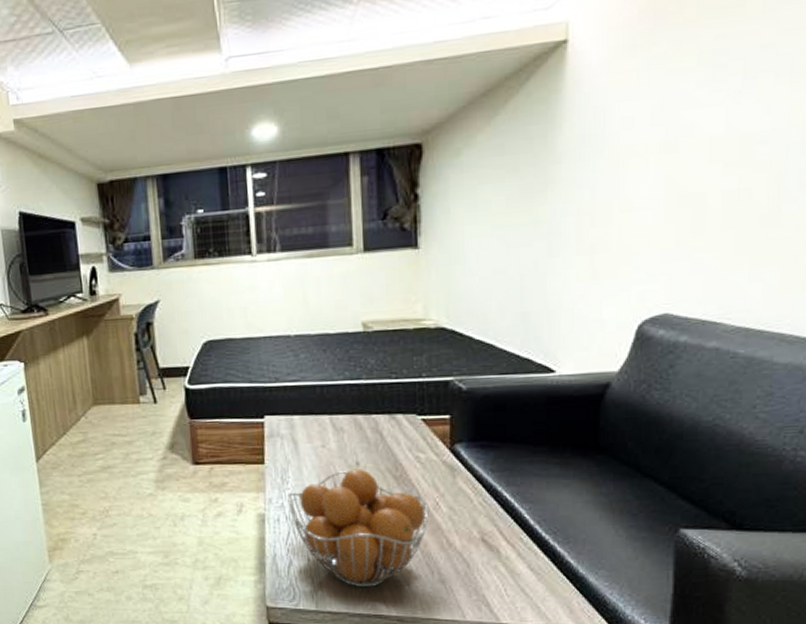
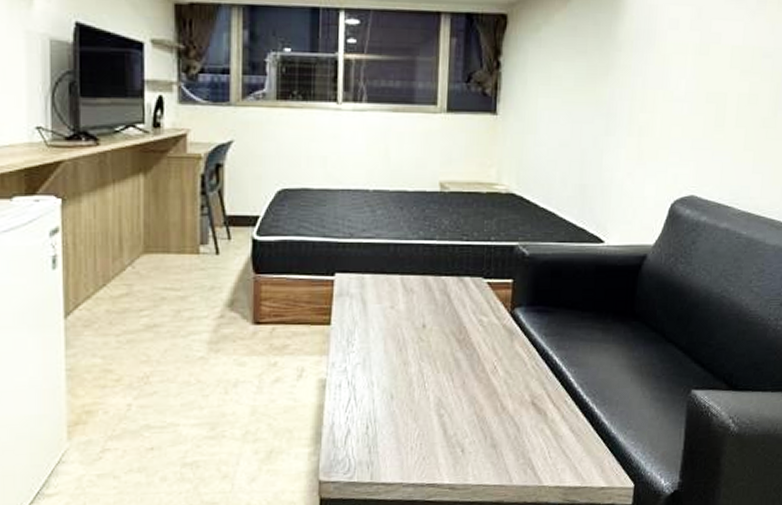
fruit basket: present [287,469,429,588] -> none [351,332,487,456]

